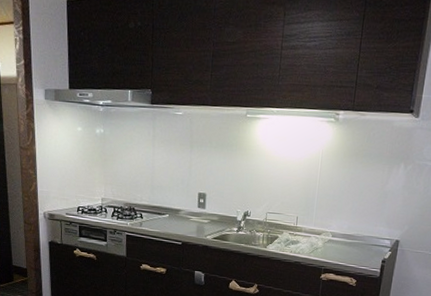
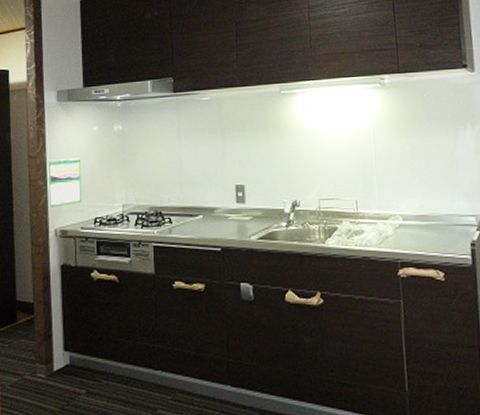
calendar: none [37,152,67,194] -> present [47,157,82,208]

